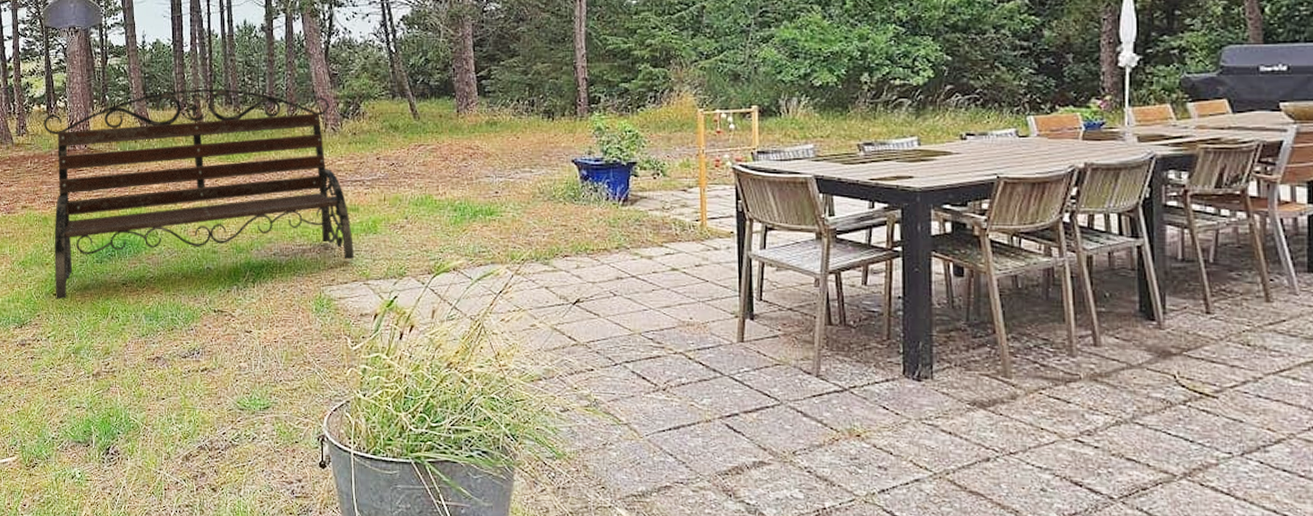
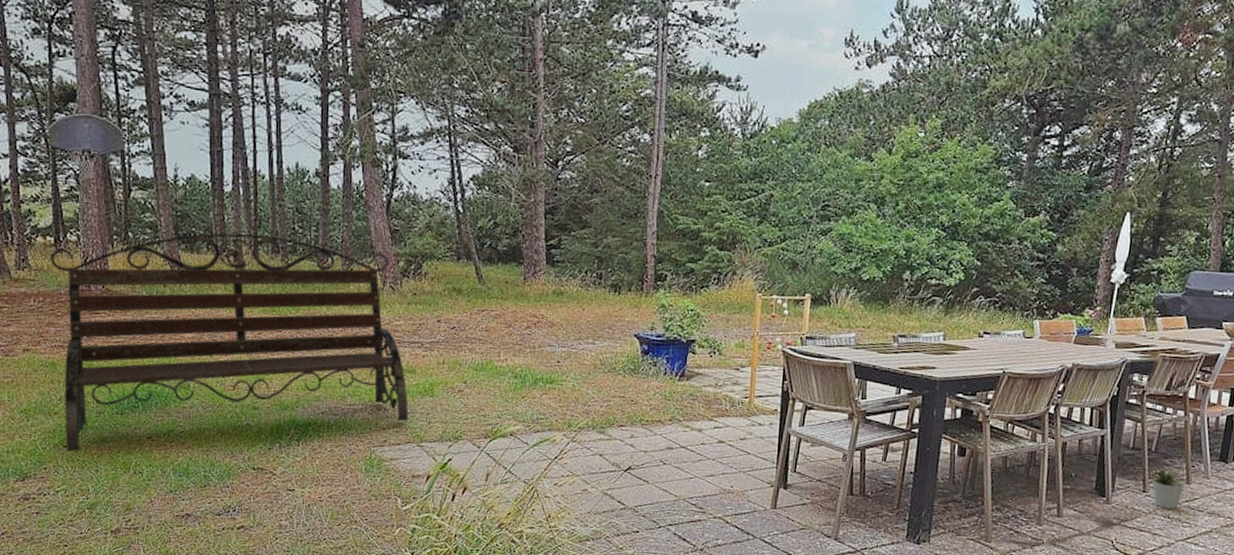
potted plant: none [1214,281,1264,334] -> present [1150,466,1185,509]

